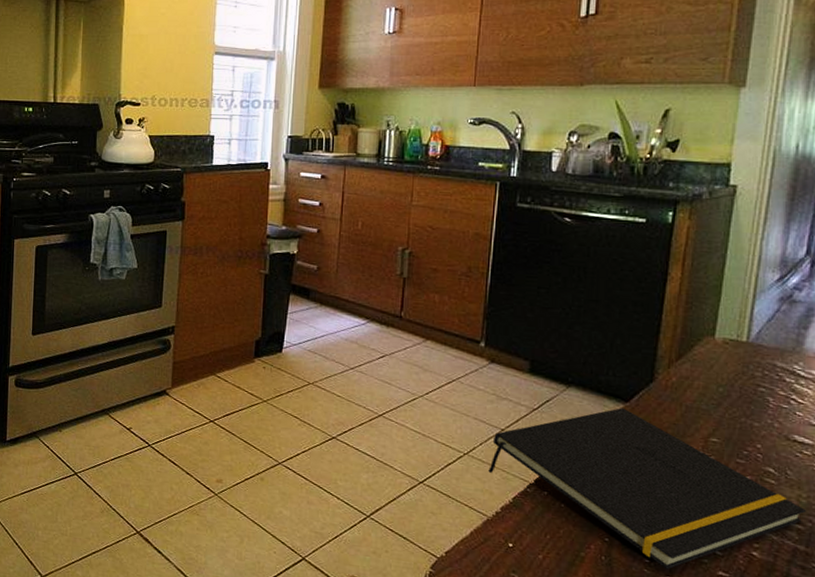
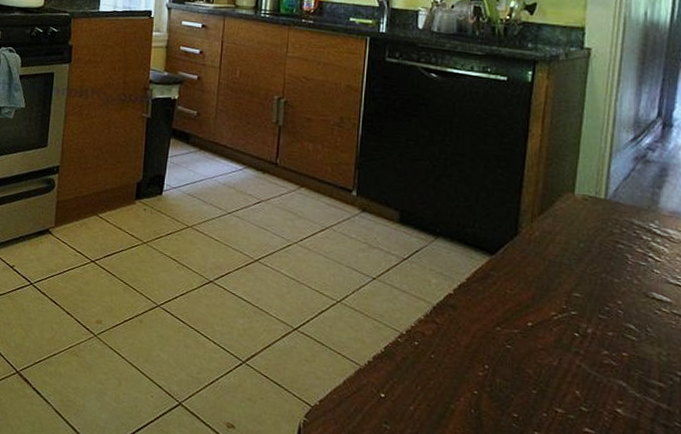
notepad: present [488,408,806,570] -> none [361,260,666,425]

